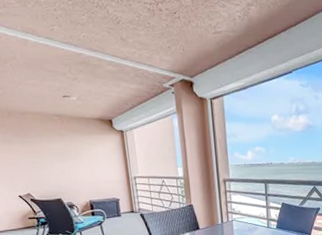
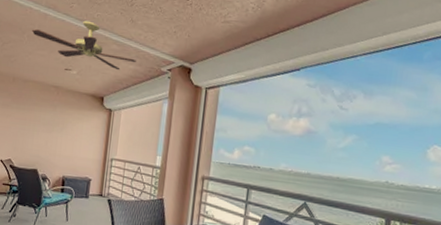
ceiling fan: none [13,43,136,92] -> present [31,20,136,71]

